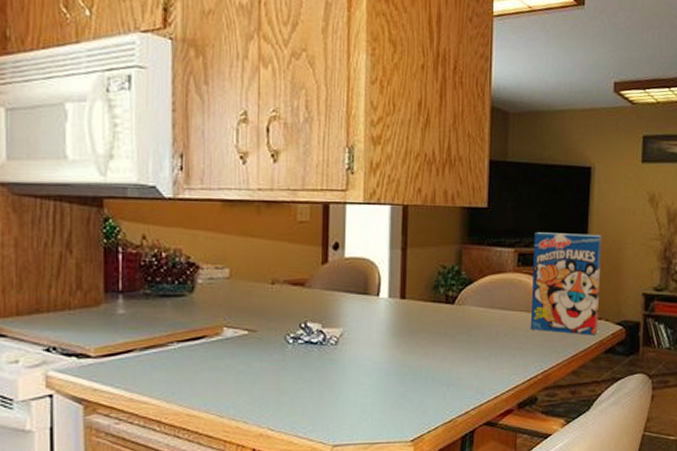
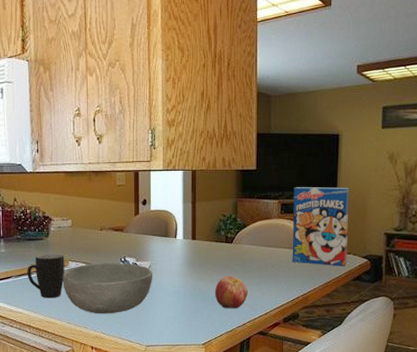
mug: none [158,315,217,381] -> present [27,253,65,298]
bowl: none [212,330,346,403] -> present [62,263,153,314]
apple: none [429,348,473,392] -> present [214,276,248,309]

